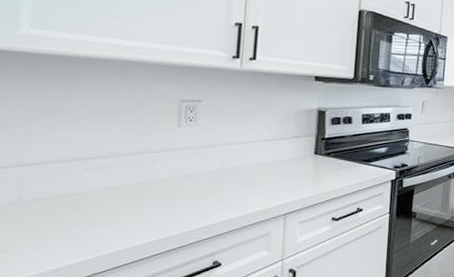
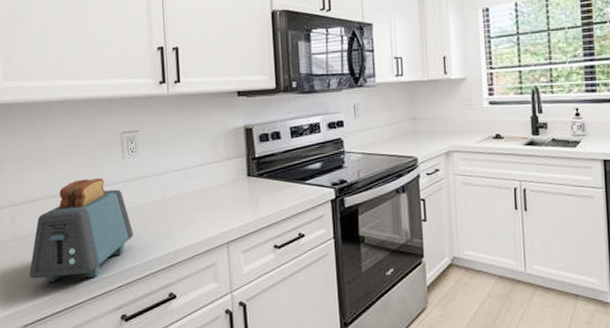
toaster: none [33,143,180,251] -> present [29,177,134,283]

